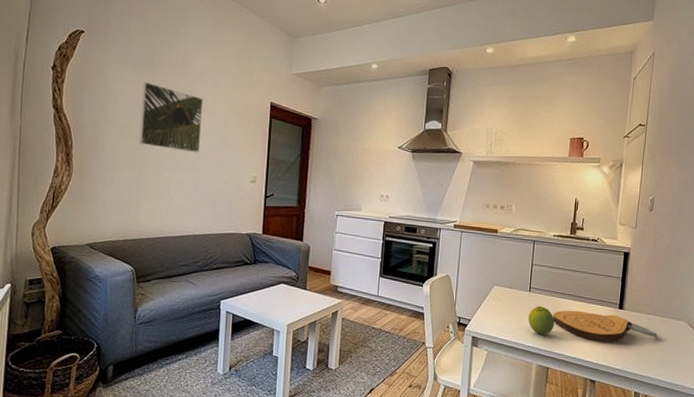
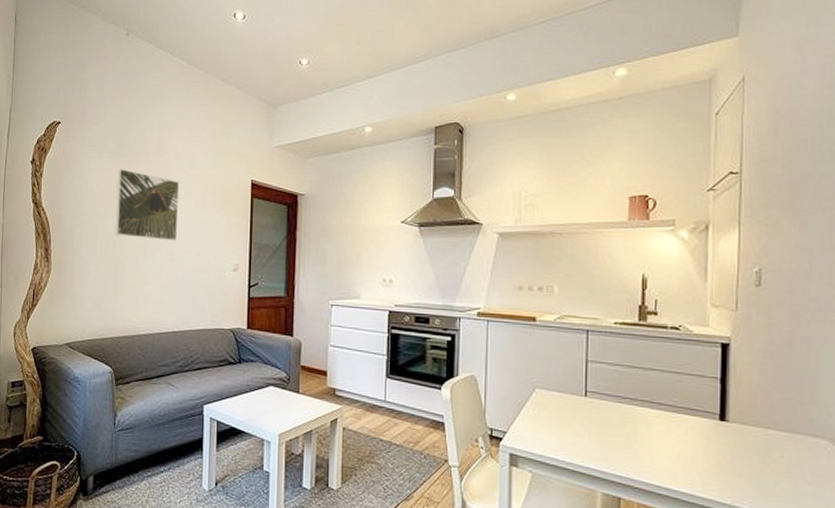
fruit: present [528,306,555,335] -> none [586,415,624,454]
cutting board: present [552,310,658,341] -> none [621,421,784,464]

